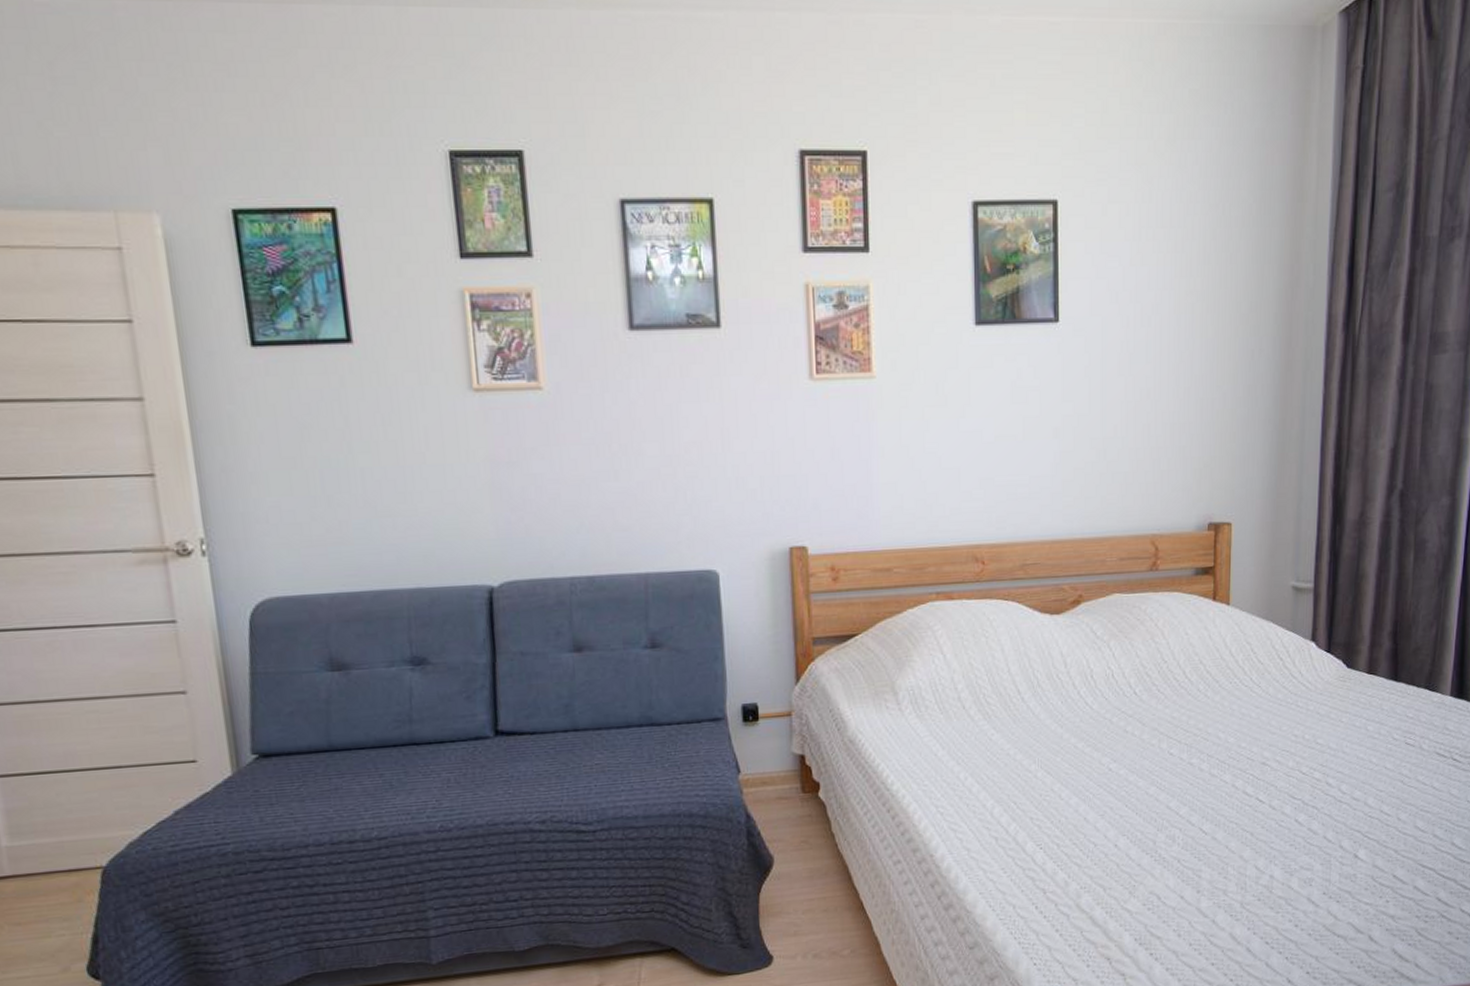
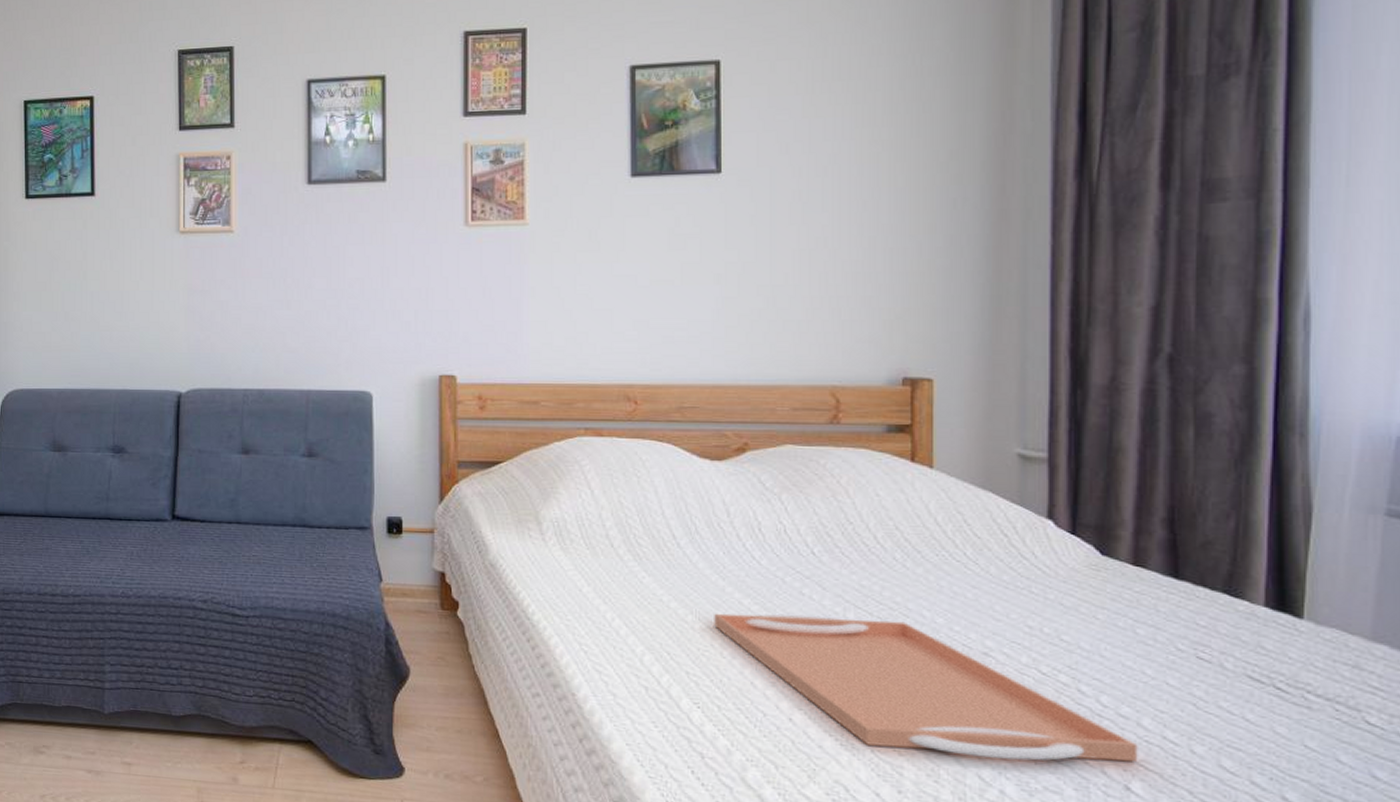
serving tray: none [1054,745,1364,857] -> present [714,613,1138,763]

